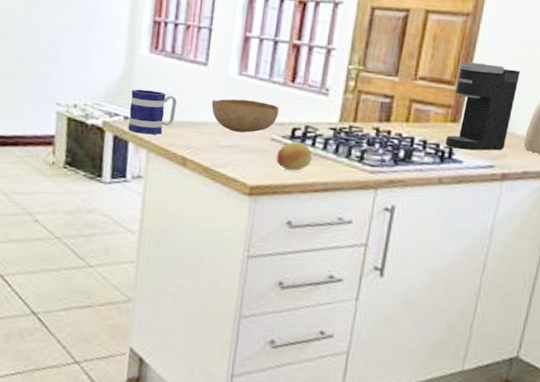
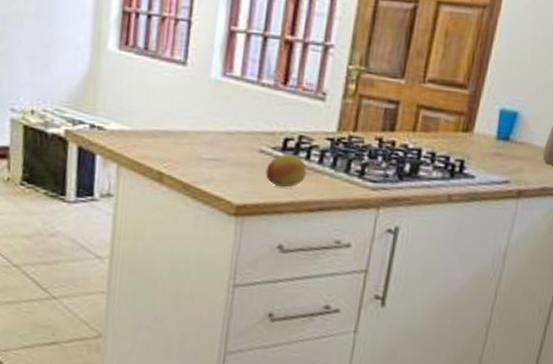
mug: present [128,89,177,135] -> none [94,92,152,146]
bowl: present [211,99,279,133] -> none [191,104,269,144]
coffee maker: present [445,62,520,151] -> none [456,62,541,164]

